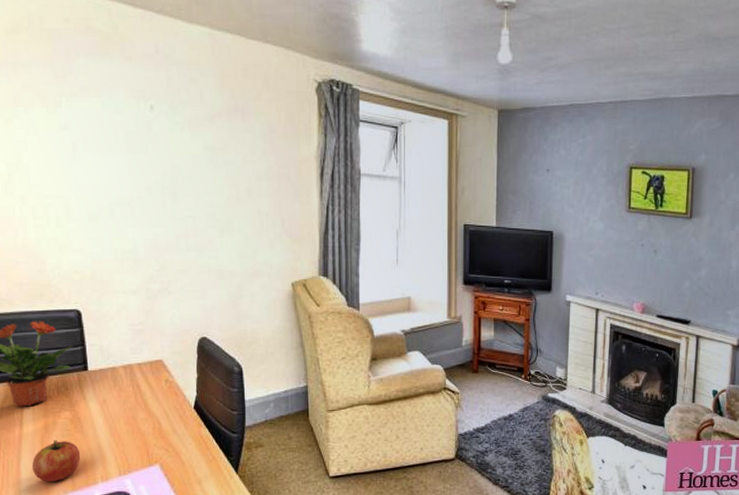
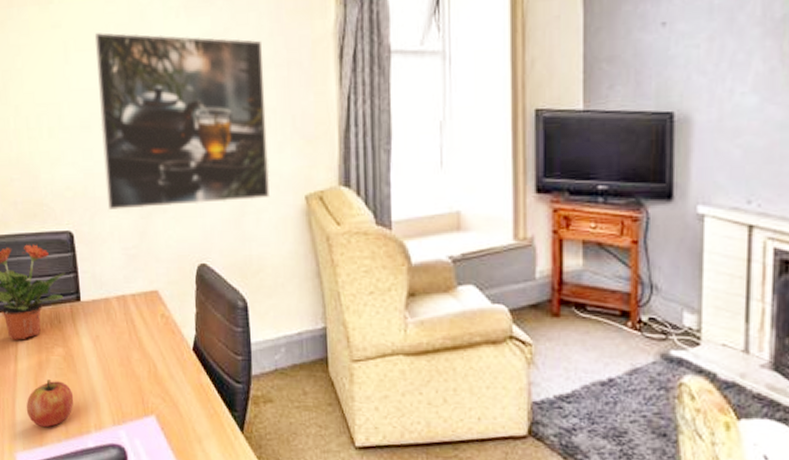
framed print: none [103,138,263,291] -> present [94,32,270,210]

